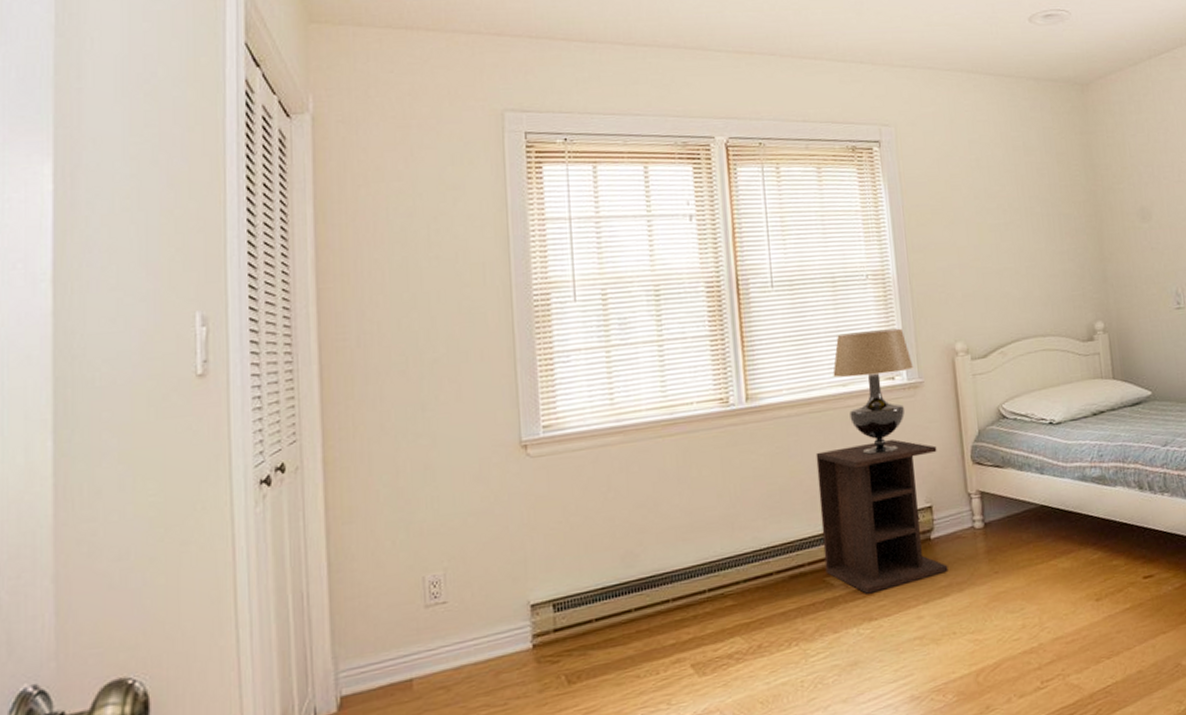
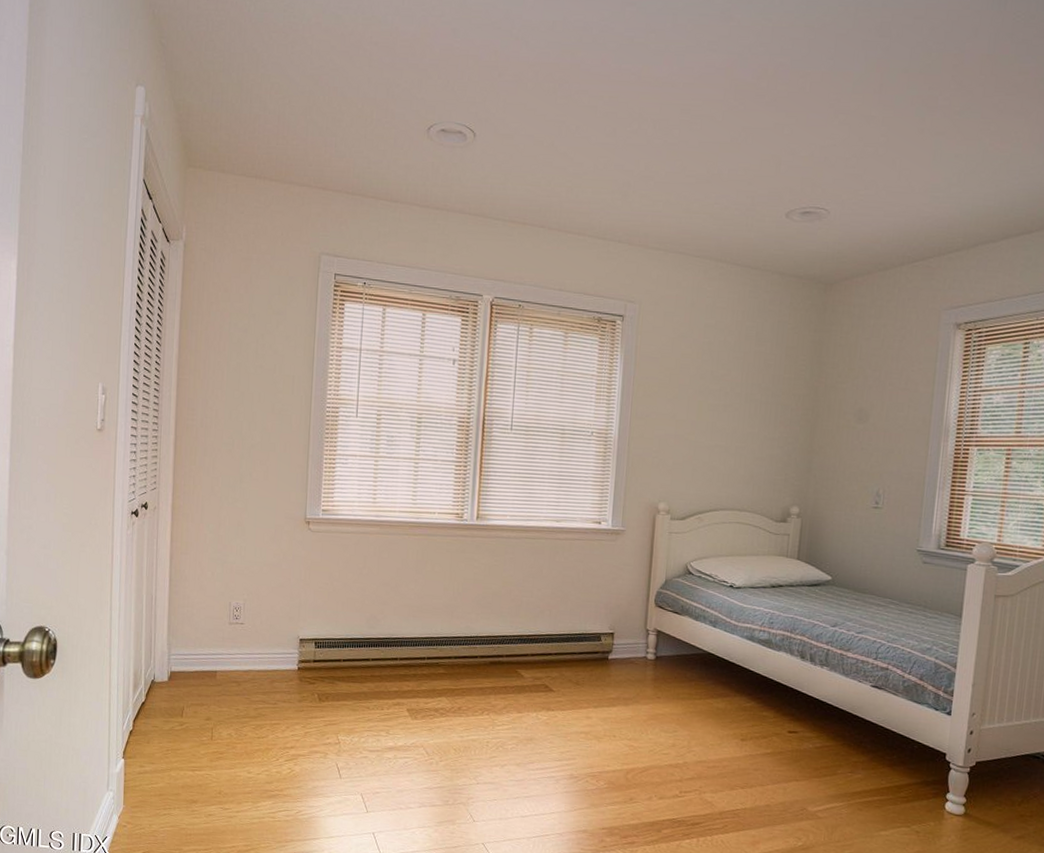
nightstand: present [816,439,949,594] -> none [519,571,627,690]
table lamp: present [833,328,913,455] -> none [550,478,619,583]

